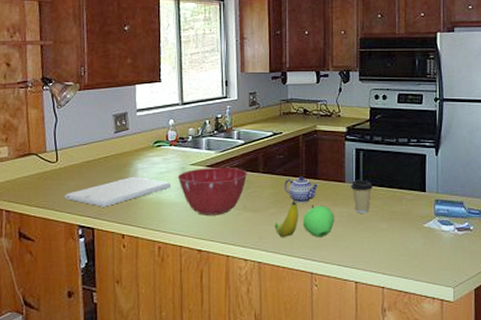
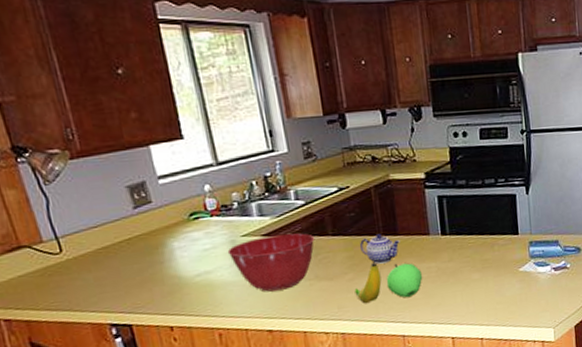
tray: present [65,176,172,207] -> none [83,258,222,299]
coffee cup: present [350,180,372,213] -> none [436,230,461,266]

